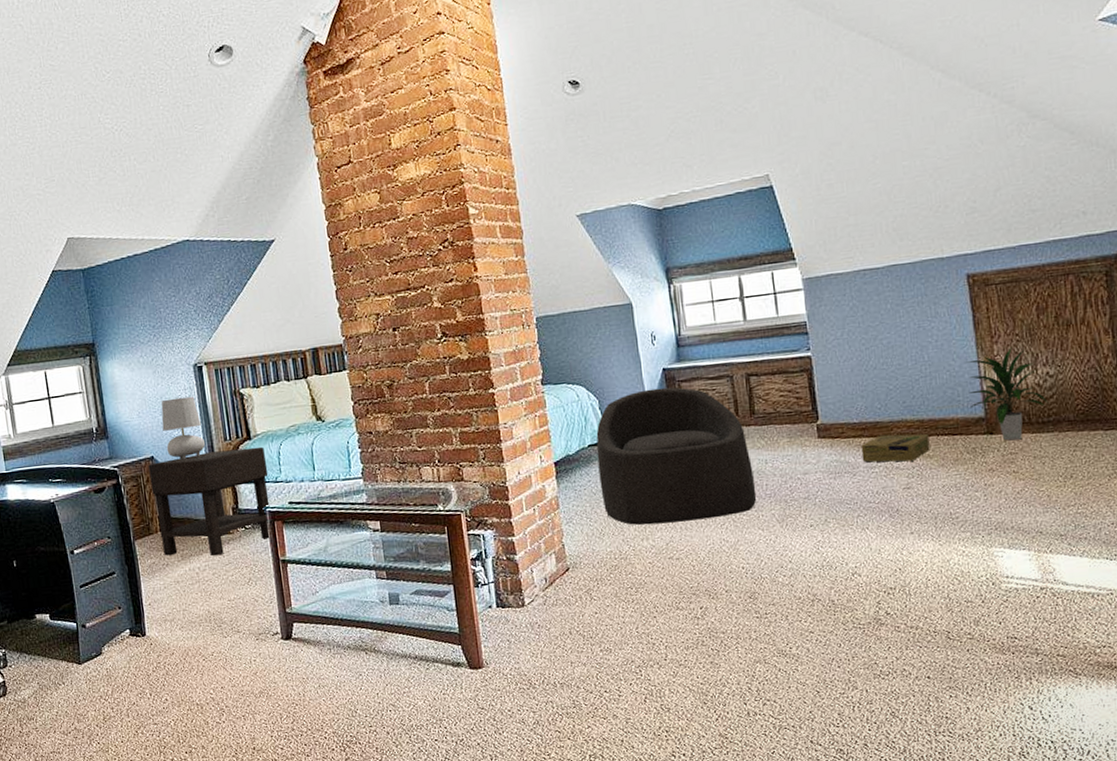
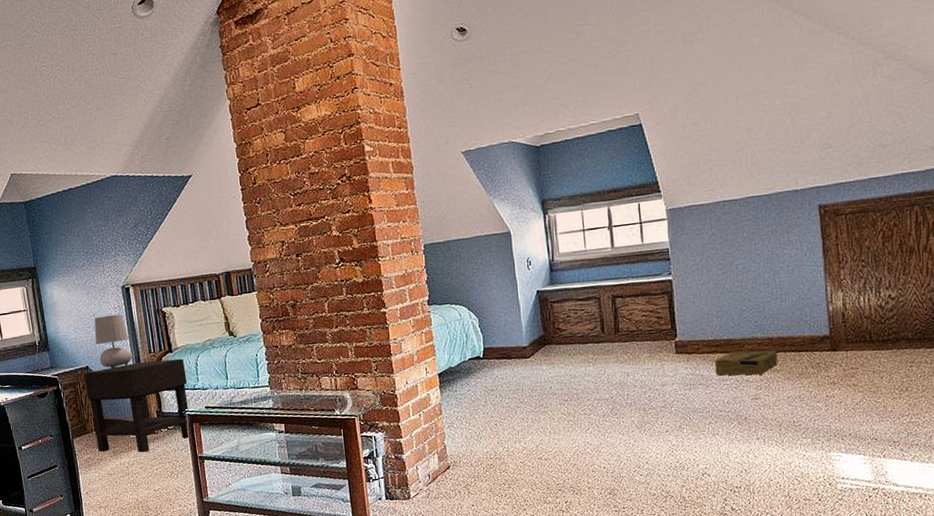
armchair: present [596,387,757,525] -> none [476,308,619,430]
indoor plant: present [966,347,1049,441] -> none [814,272,889,357]

